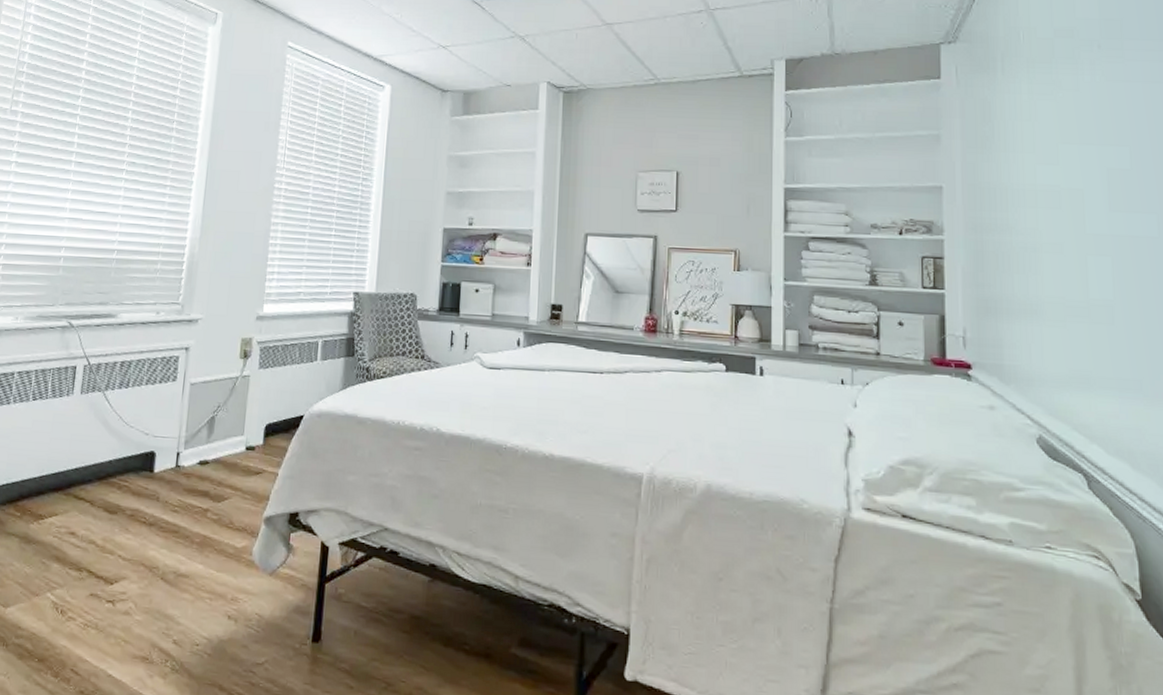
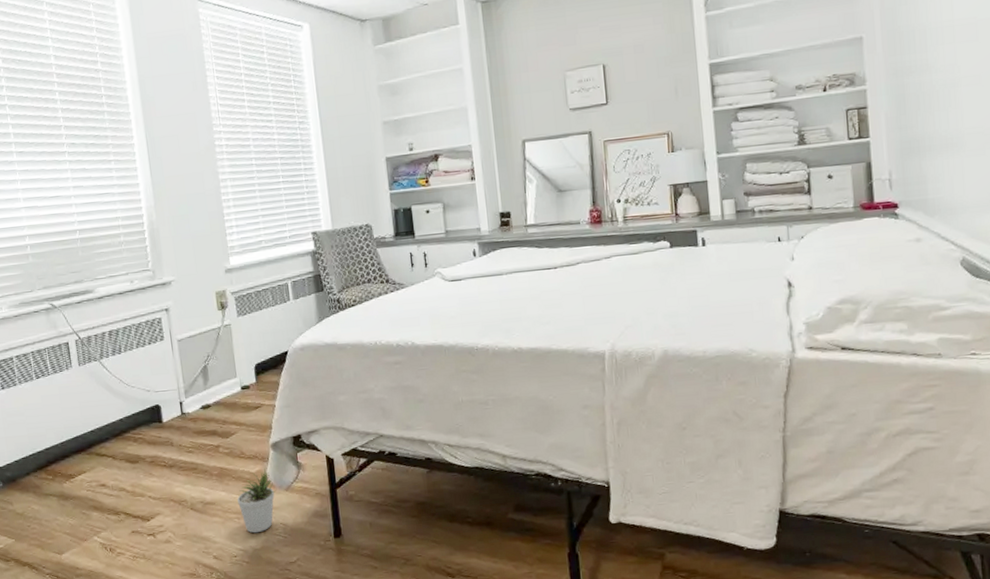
potted plant: none [214,544,259,621] -> present [237,468,276,534]

